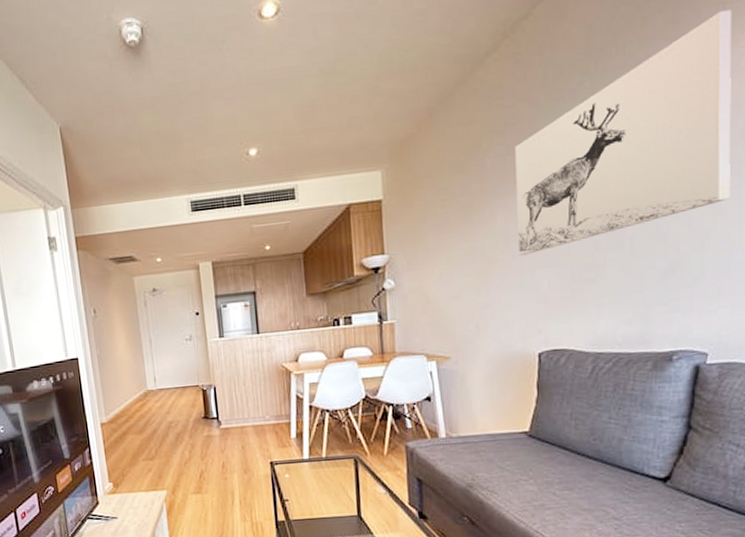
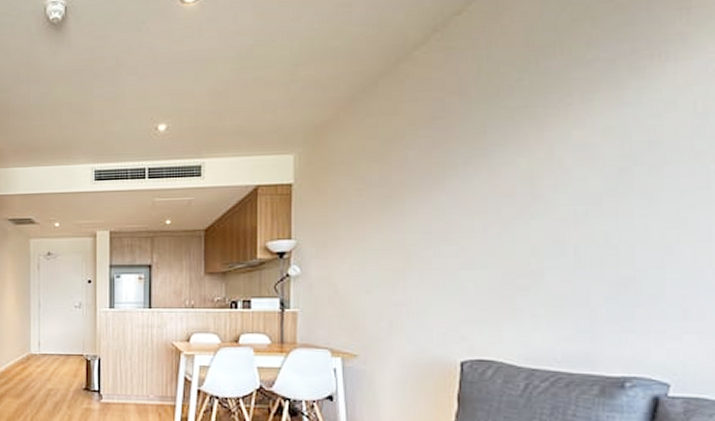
wall art: present [515,10,732,256] -> none [441,15,698,254]

